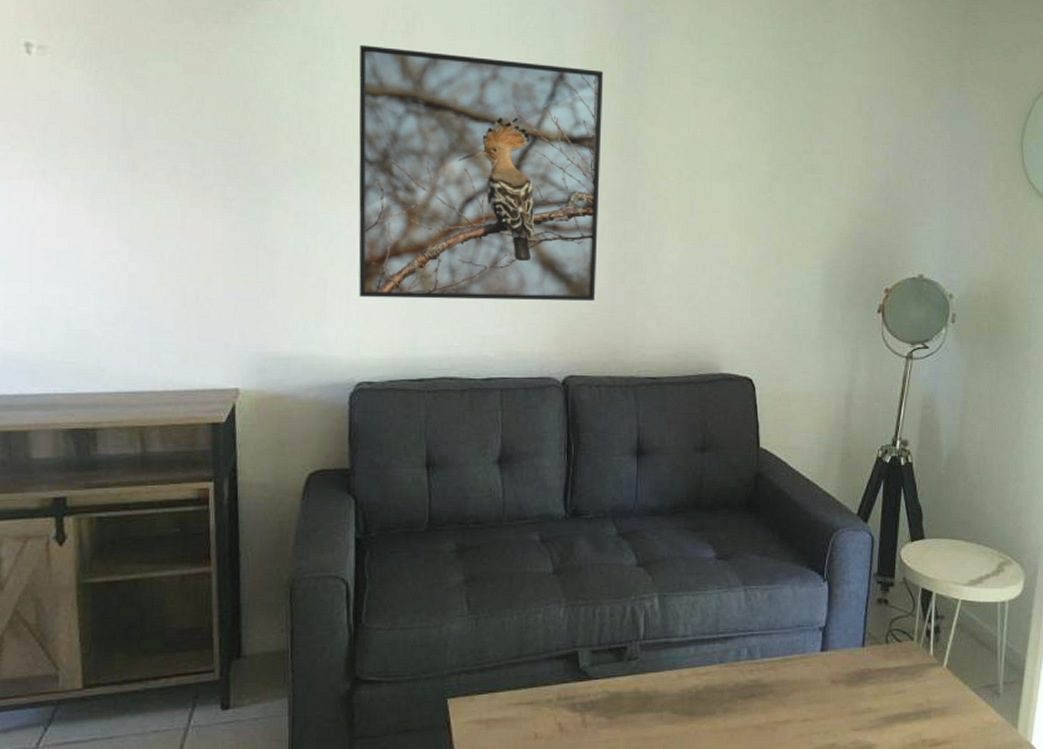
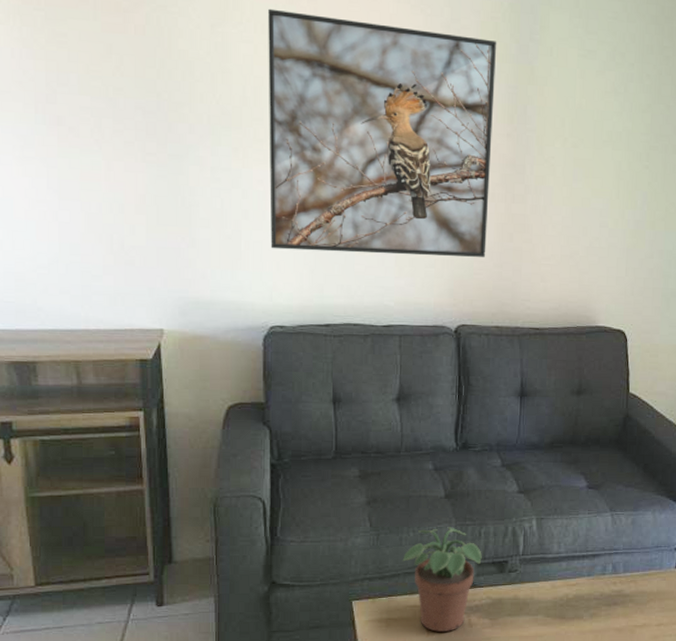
potted plant: none [505,608,597,734] -> present [402,527,482,632]

